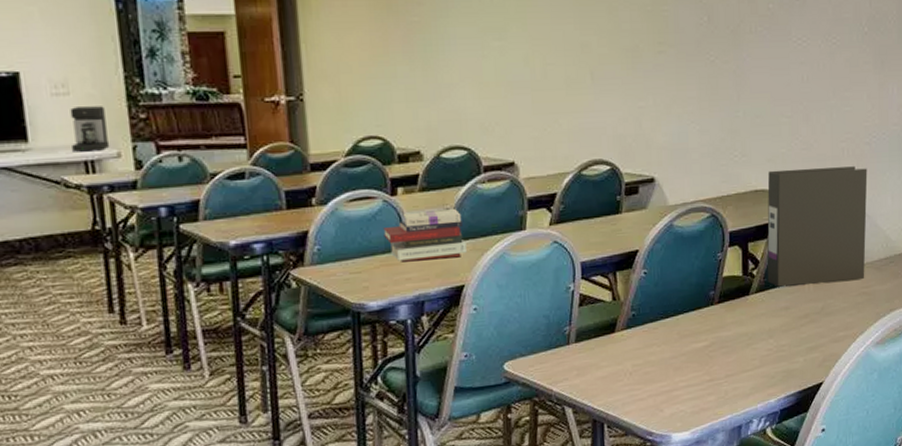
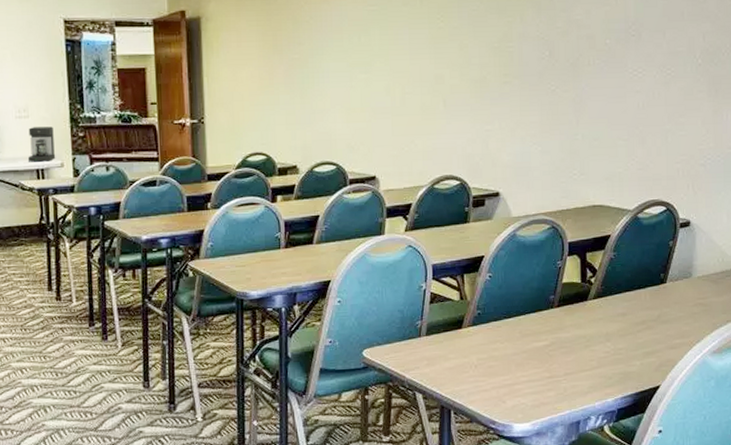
books: present [383,209,467,262] -> none [264,215,333,259]
binder: present [767,166,868,287] -> none [604,186,703,295]

